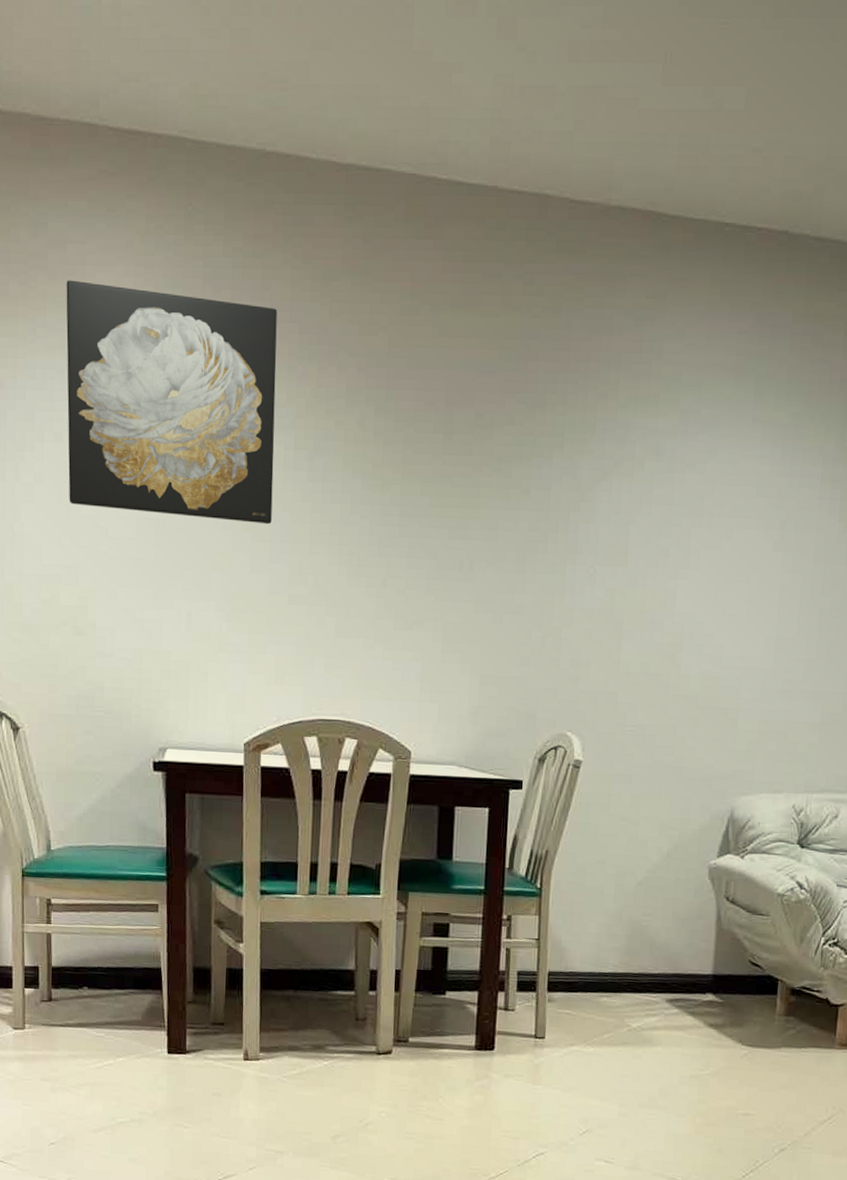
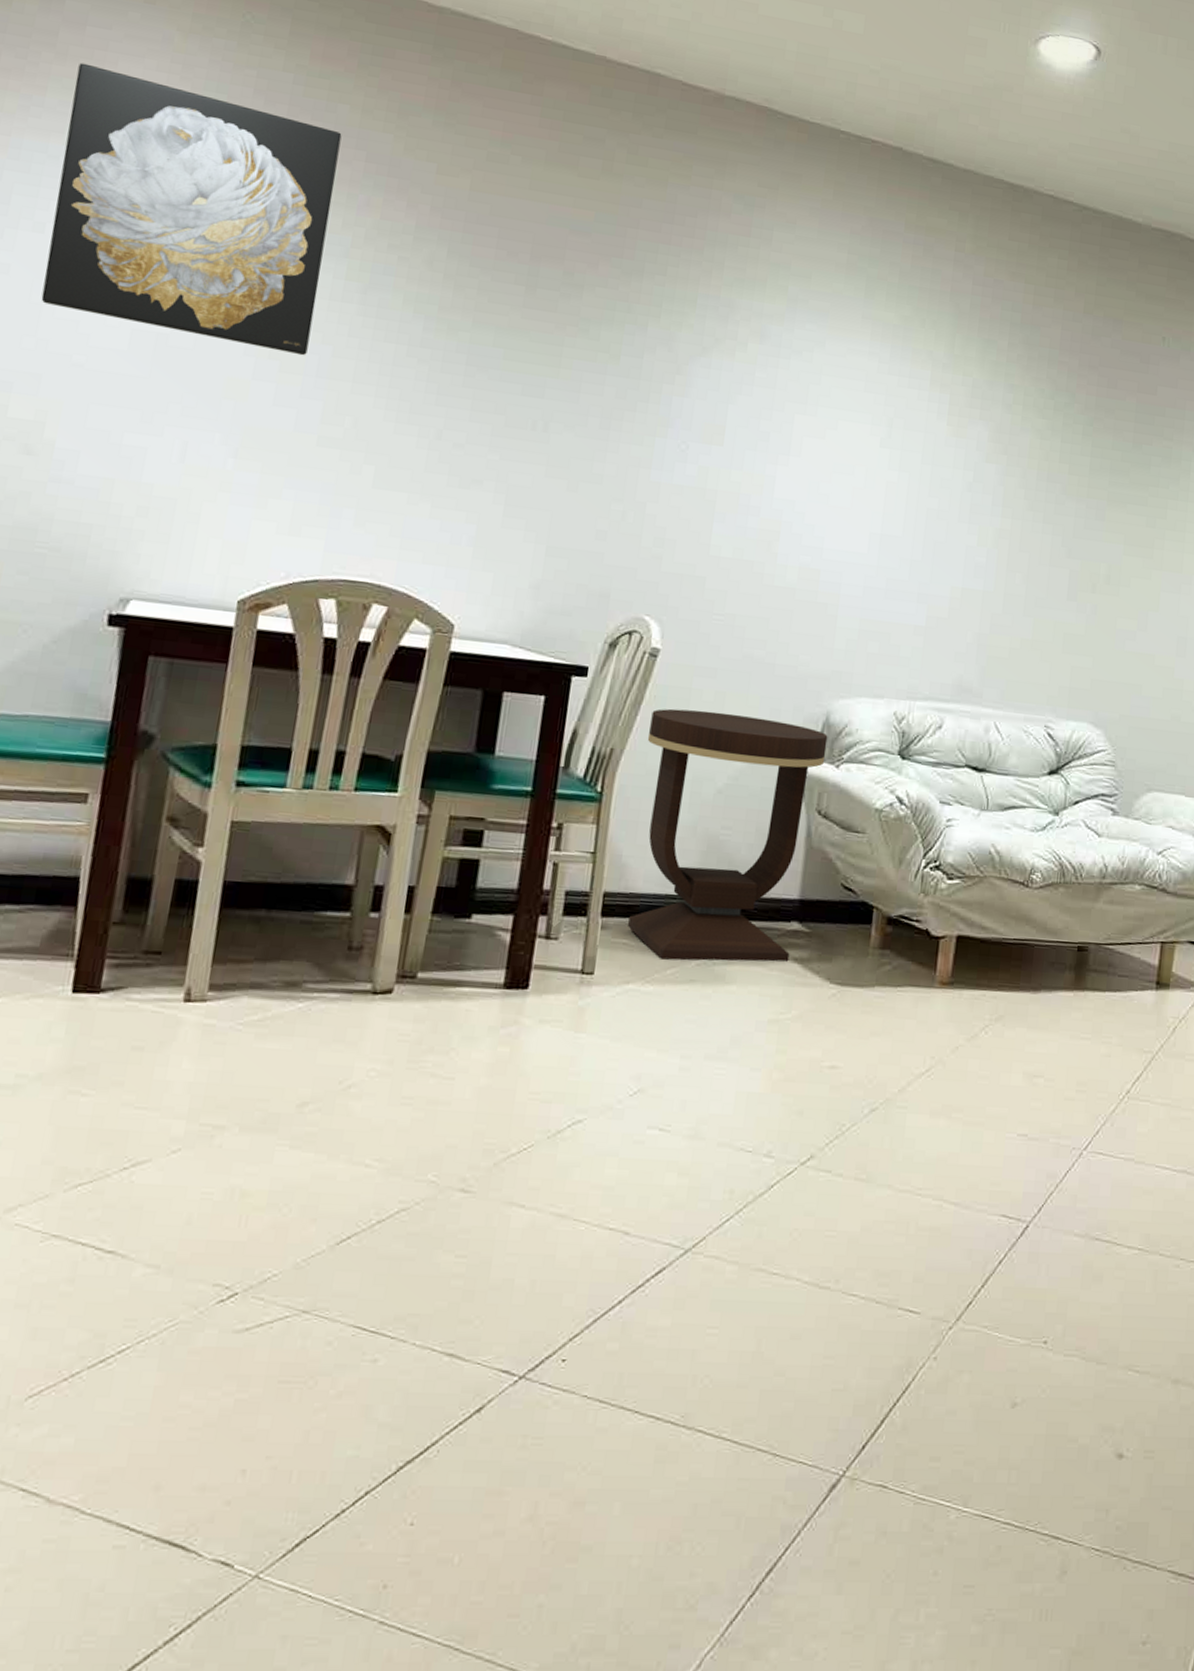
side table: none [570,813,733,1028] -> present [628,708,828,962]

